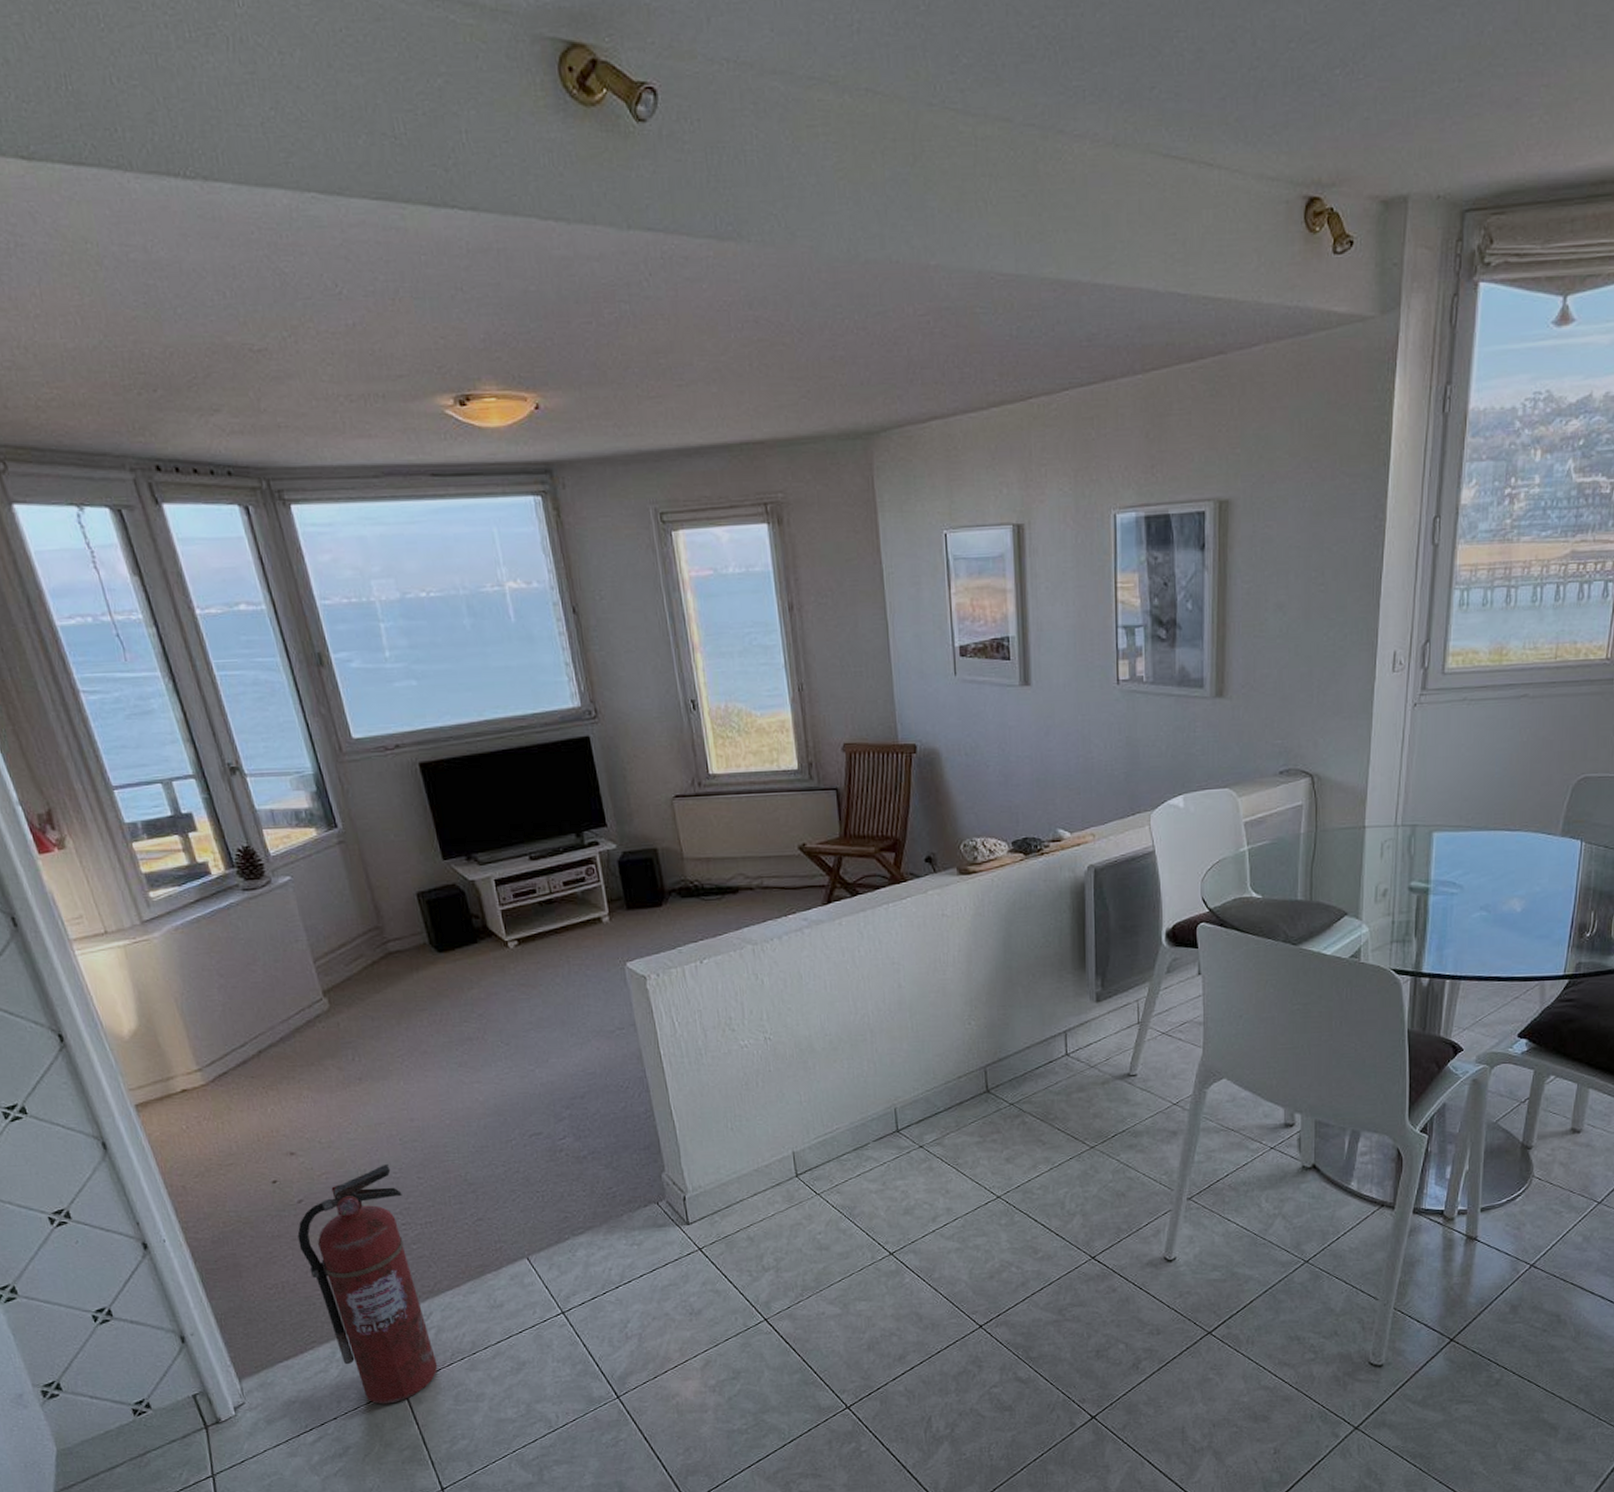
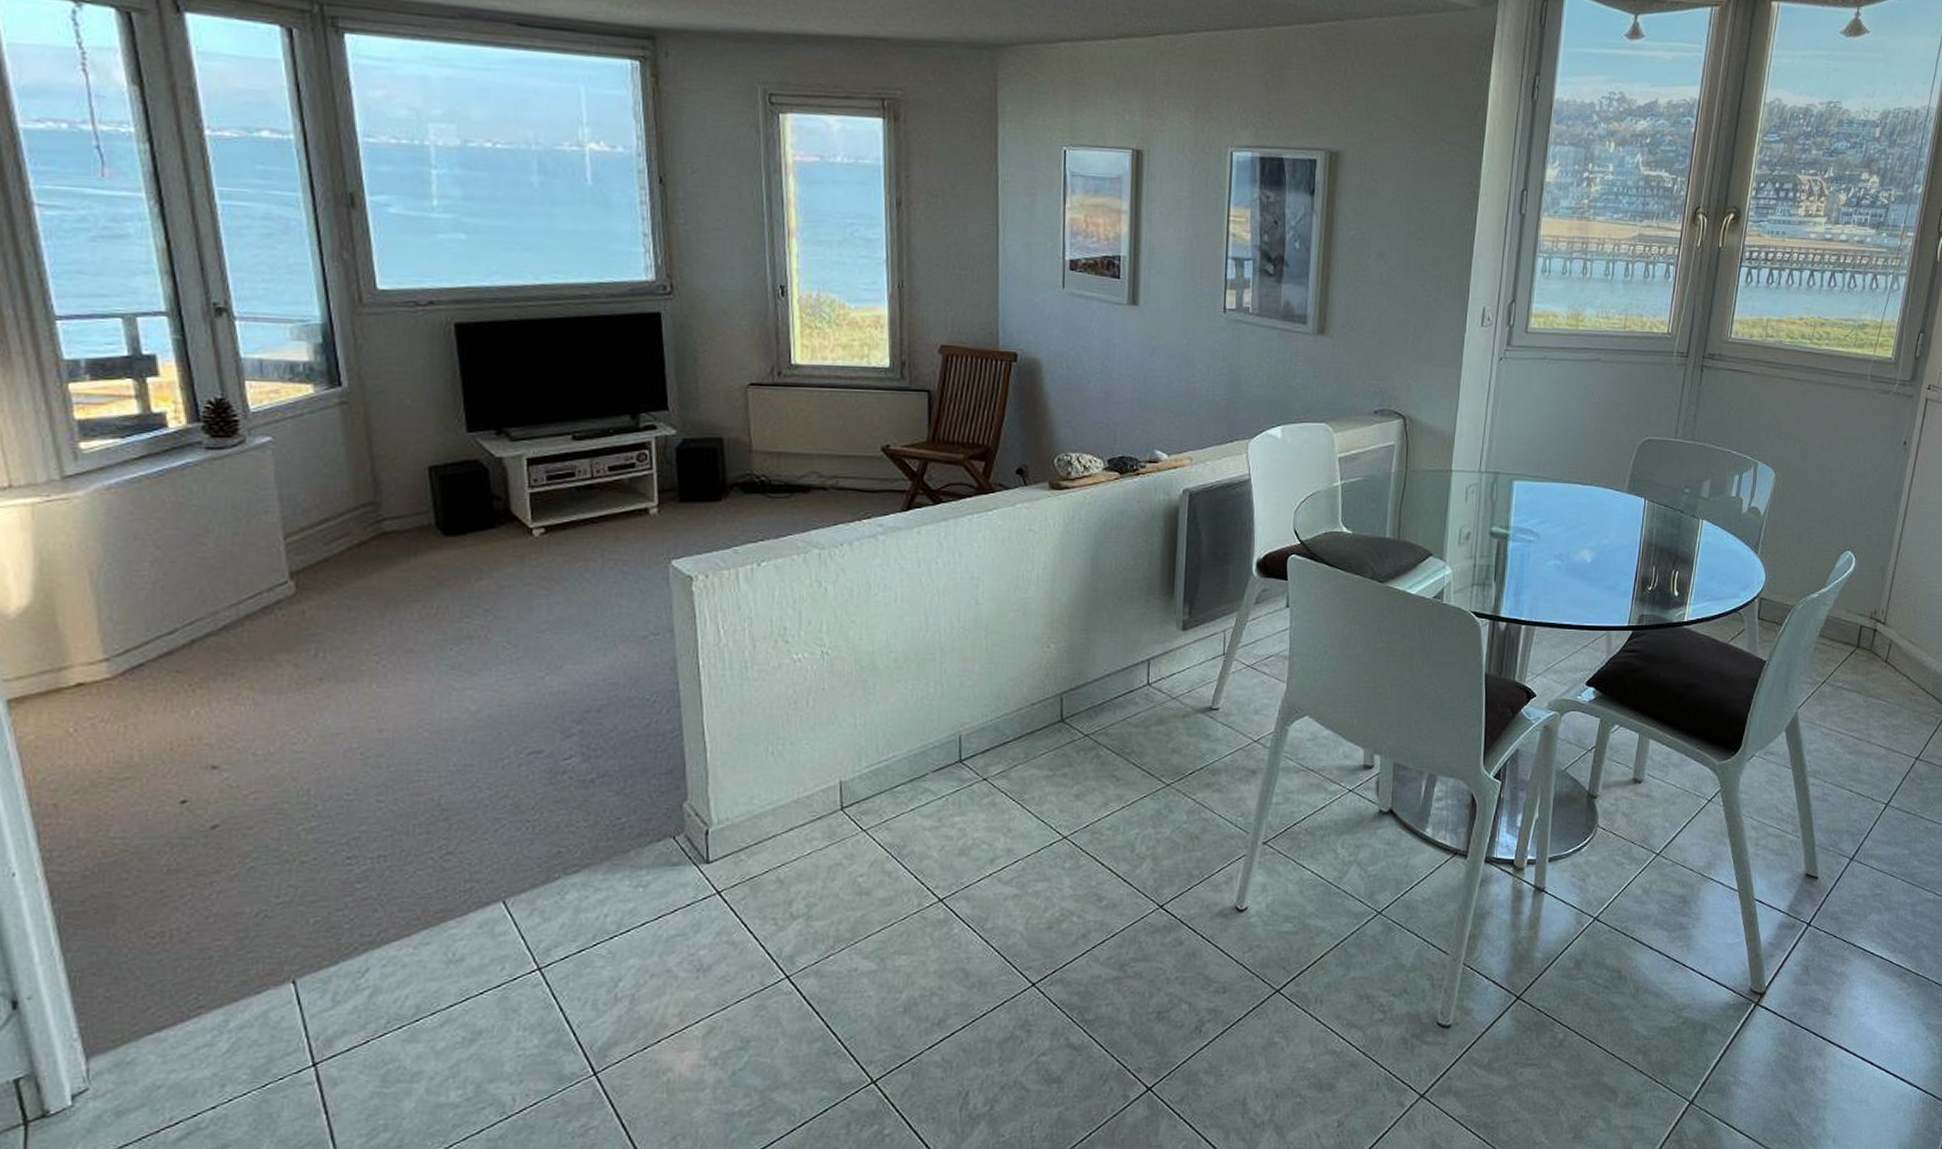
fire extinguisher: present [297,1164,438,1404] -> none [203,784,366,1088]

